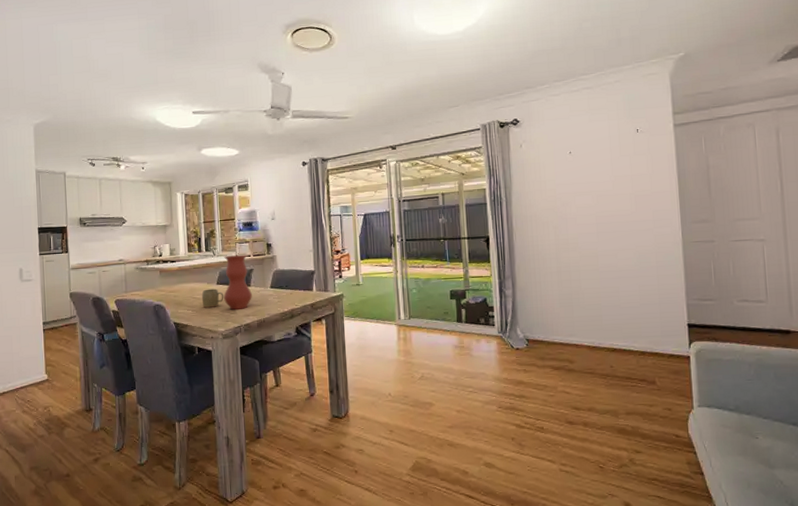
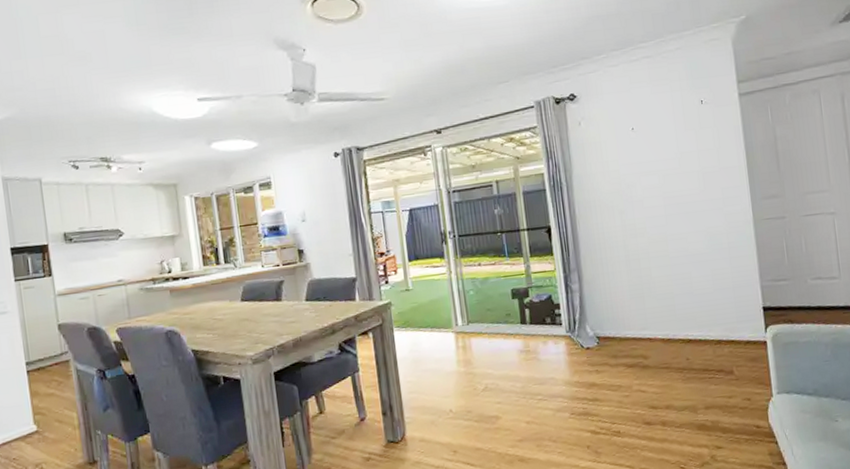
mug: present [201,288,224,308] -> none [223,306,251,330]
vase: present [223,254,252,310] -> none [246,263,285,330]

